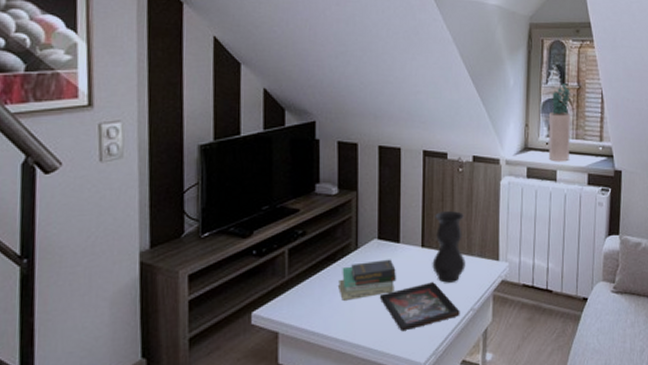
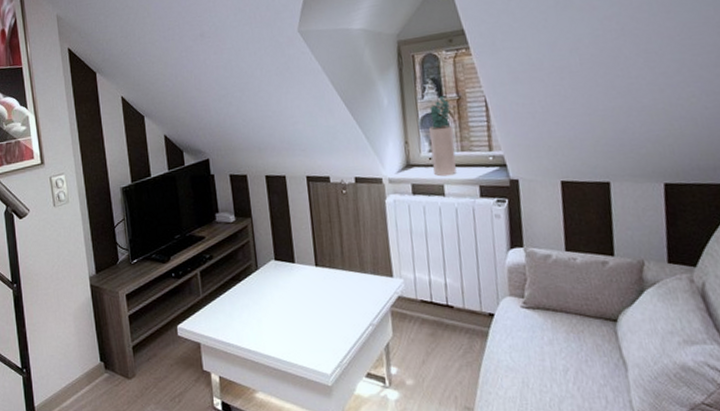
books: present [338,259,396,301] -> none [245,278,296,316]
decorative tray: present [379,282,460,330] -> none [282,299,360,343]
vase: present [432,211,466,283] -> none [324,231,360,299]

